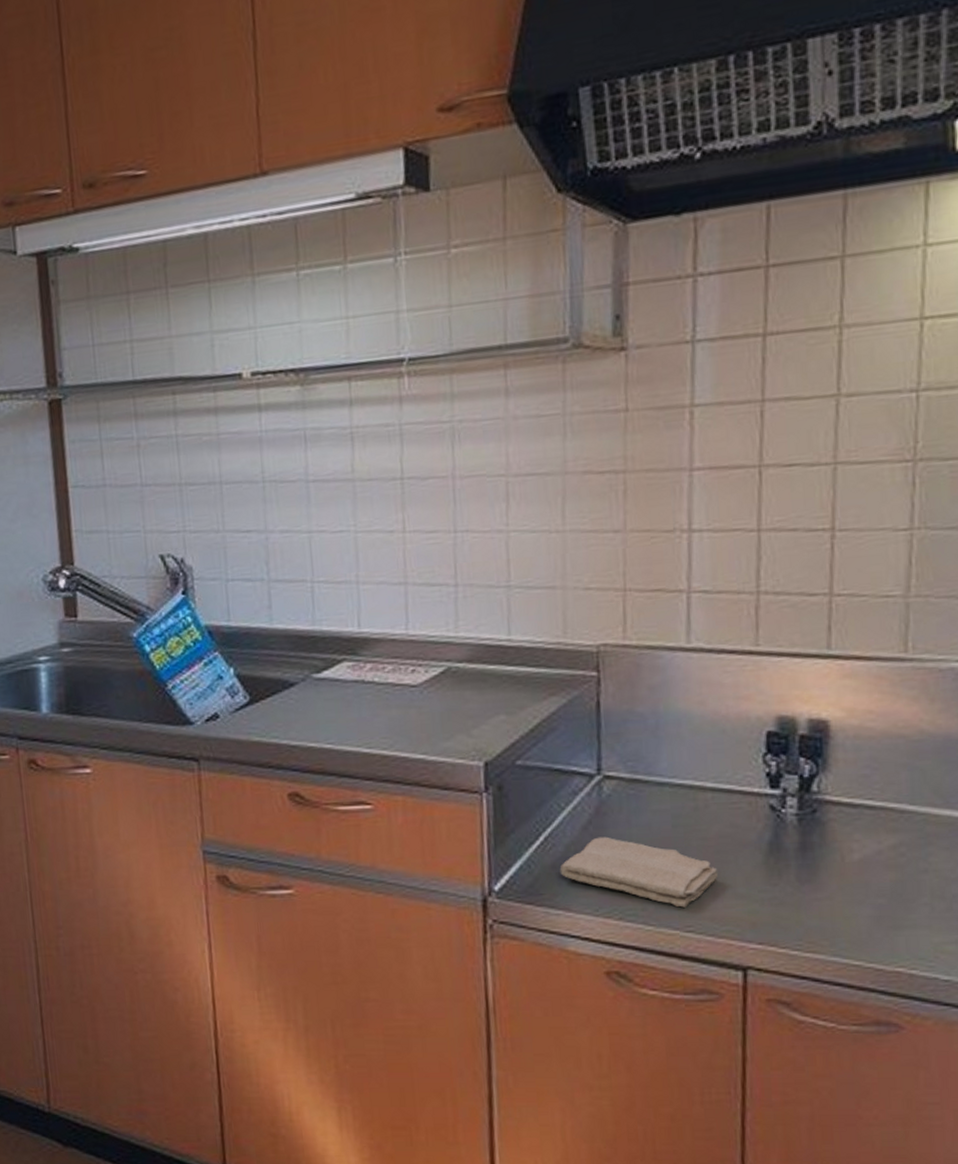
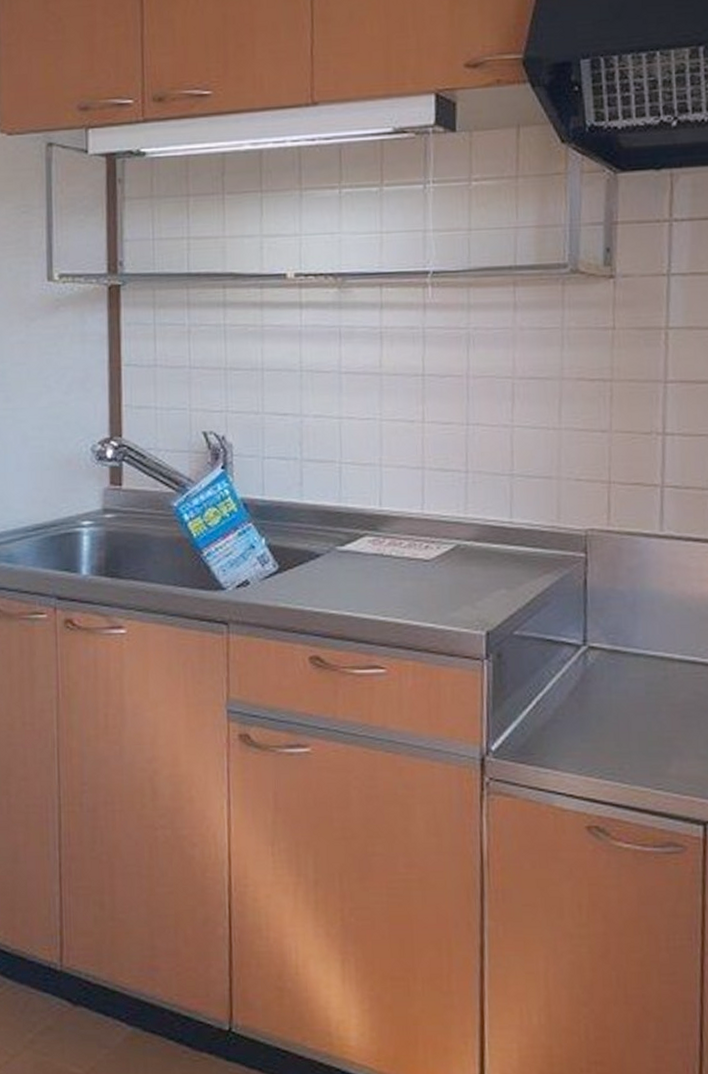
washcloth: present [559,836,719,908] -> none [549,702,684,767]

